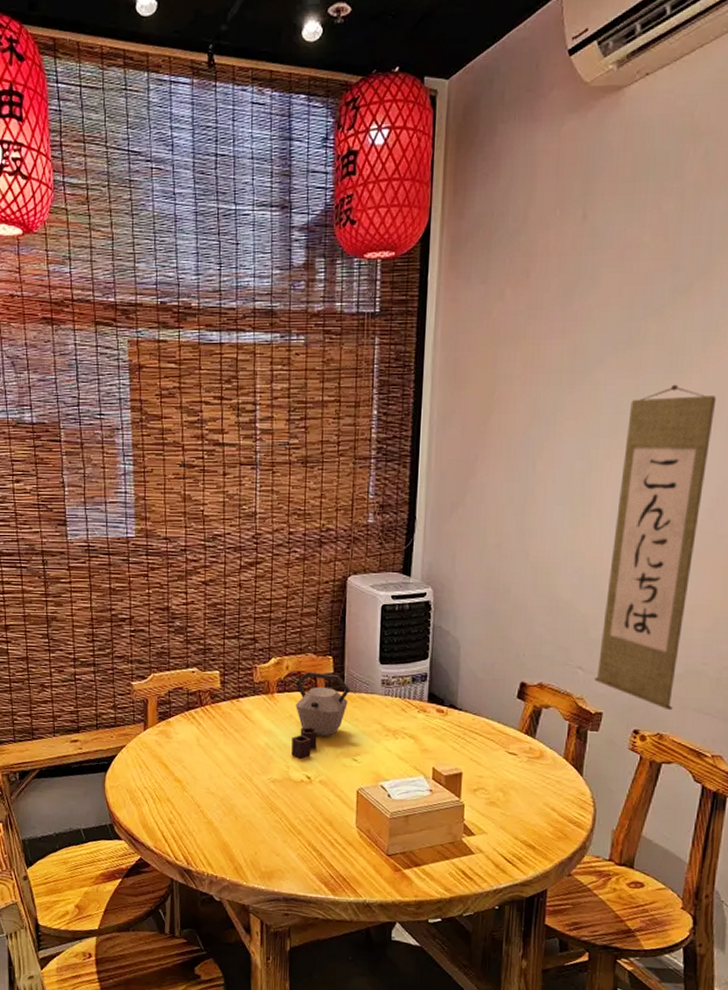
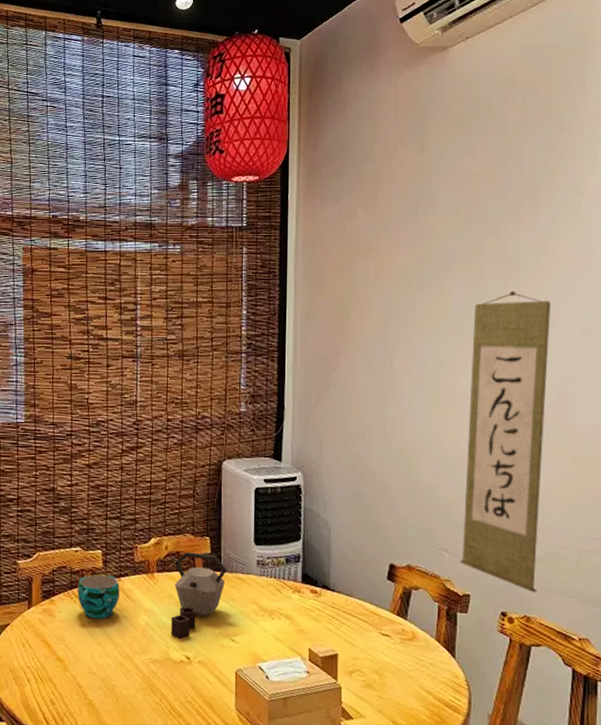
cup: none [195,695,238,740] -> present [77,574,120,619]

